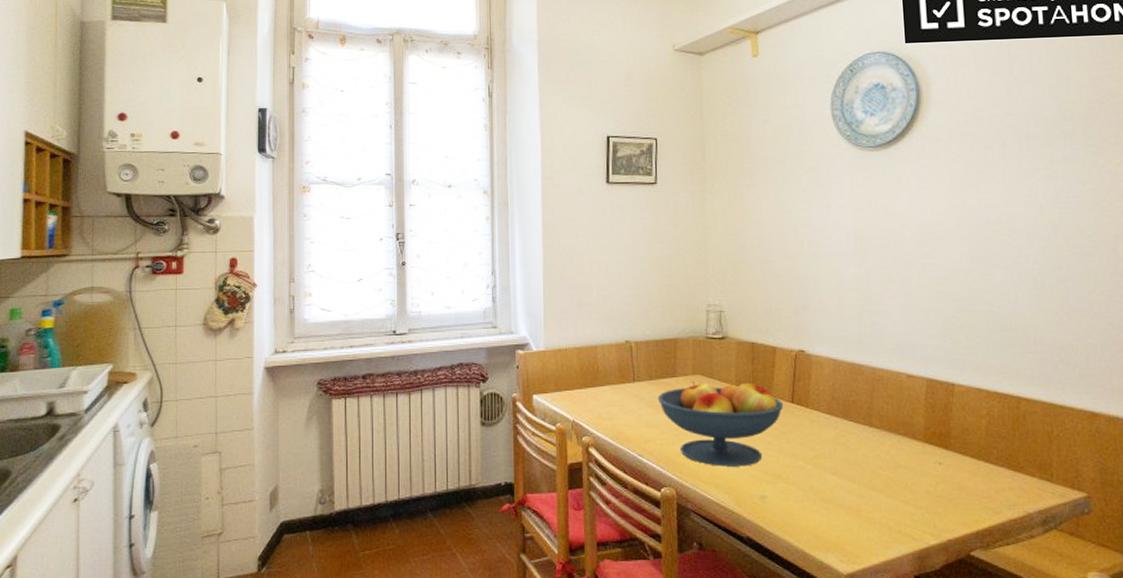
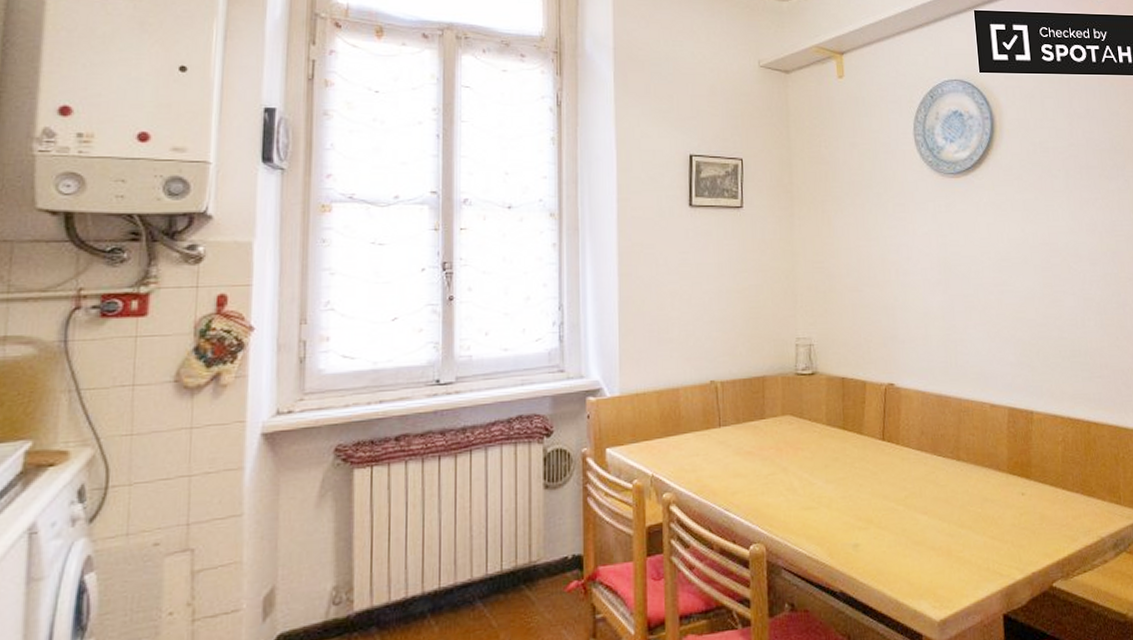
fruit bowl: present [657,381,784,467] -> none [745,420,875,516]

